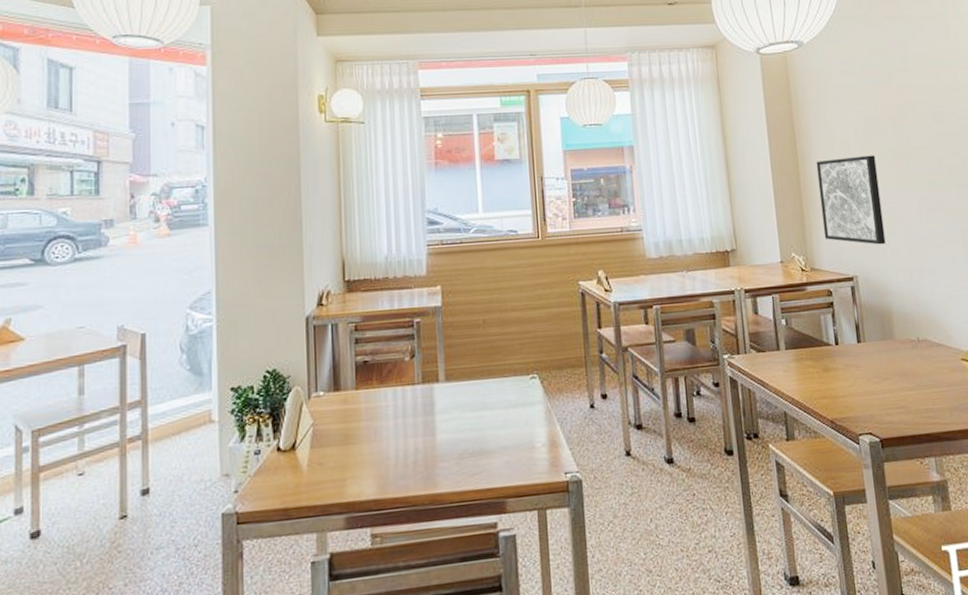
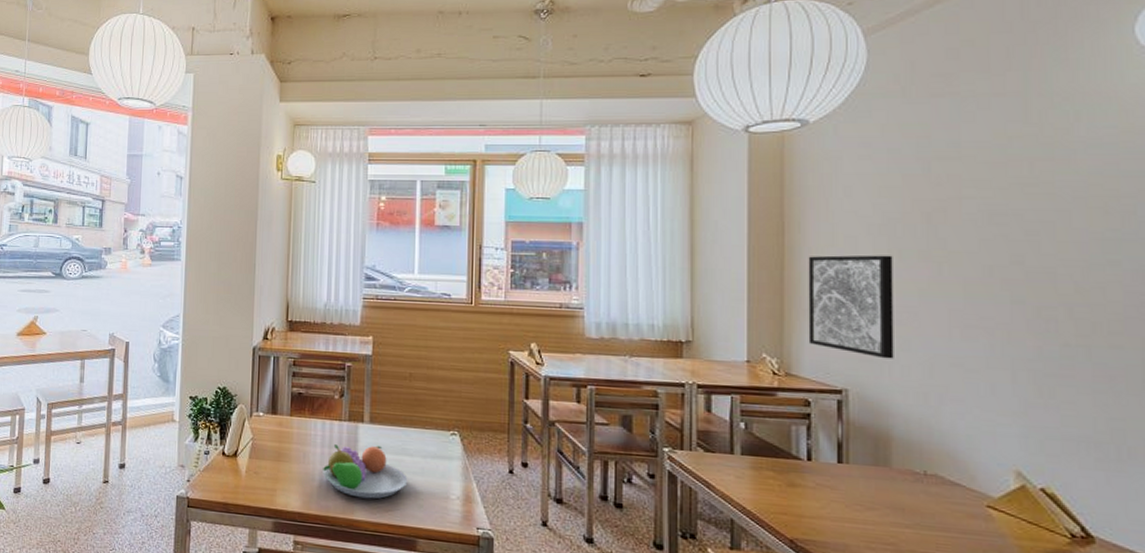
fruit bowl: none [398,404,491,468] -> present [323,444,408,499]

